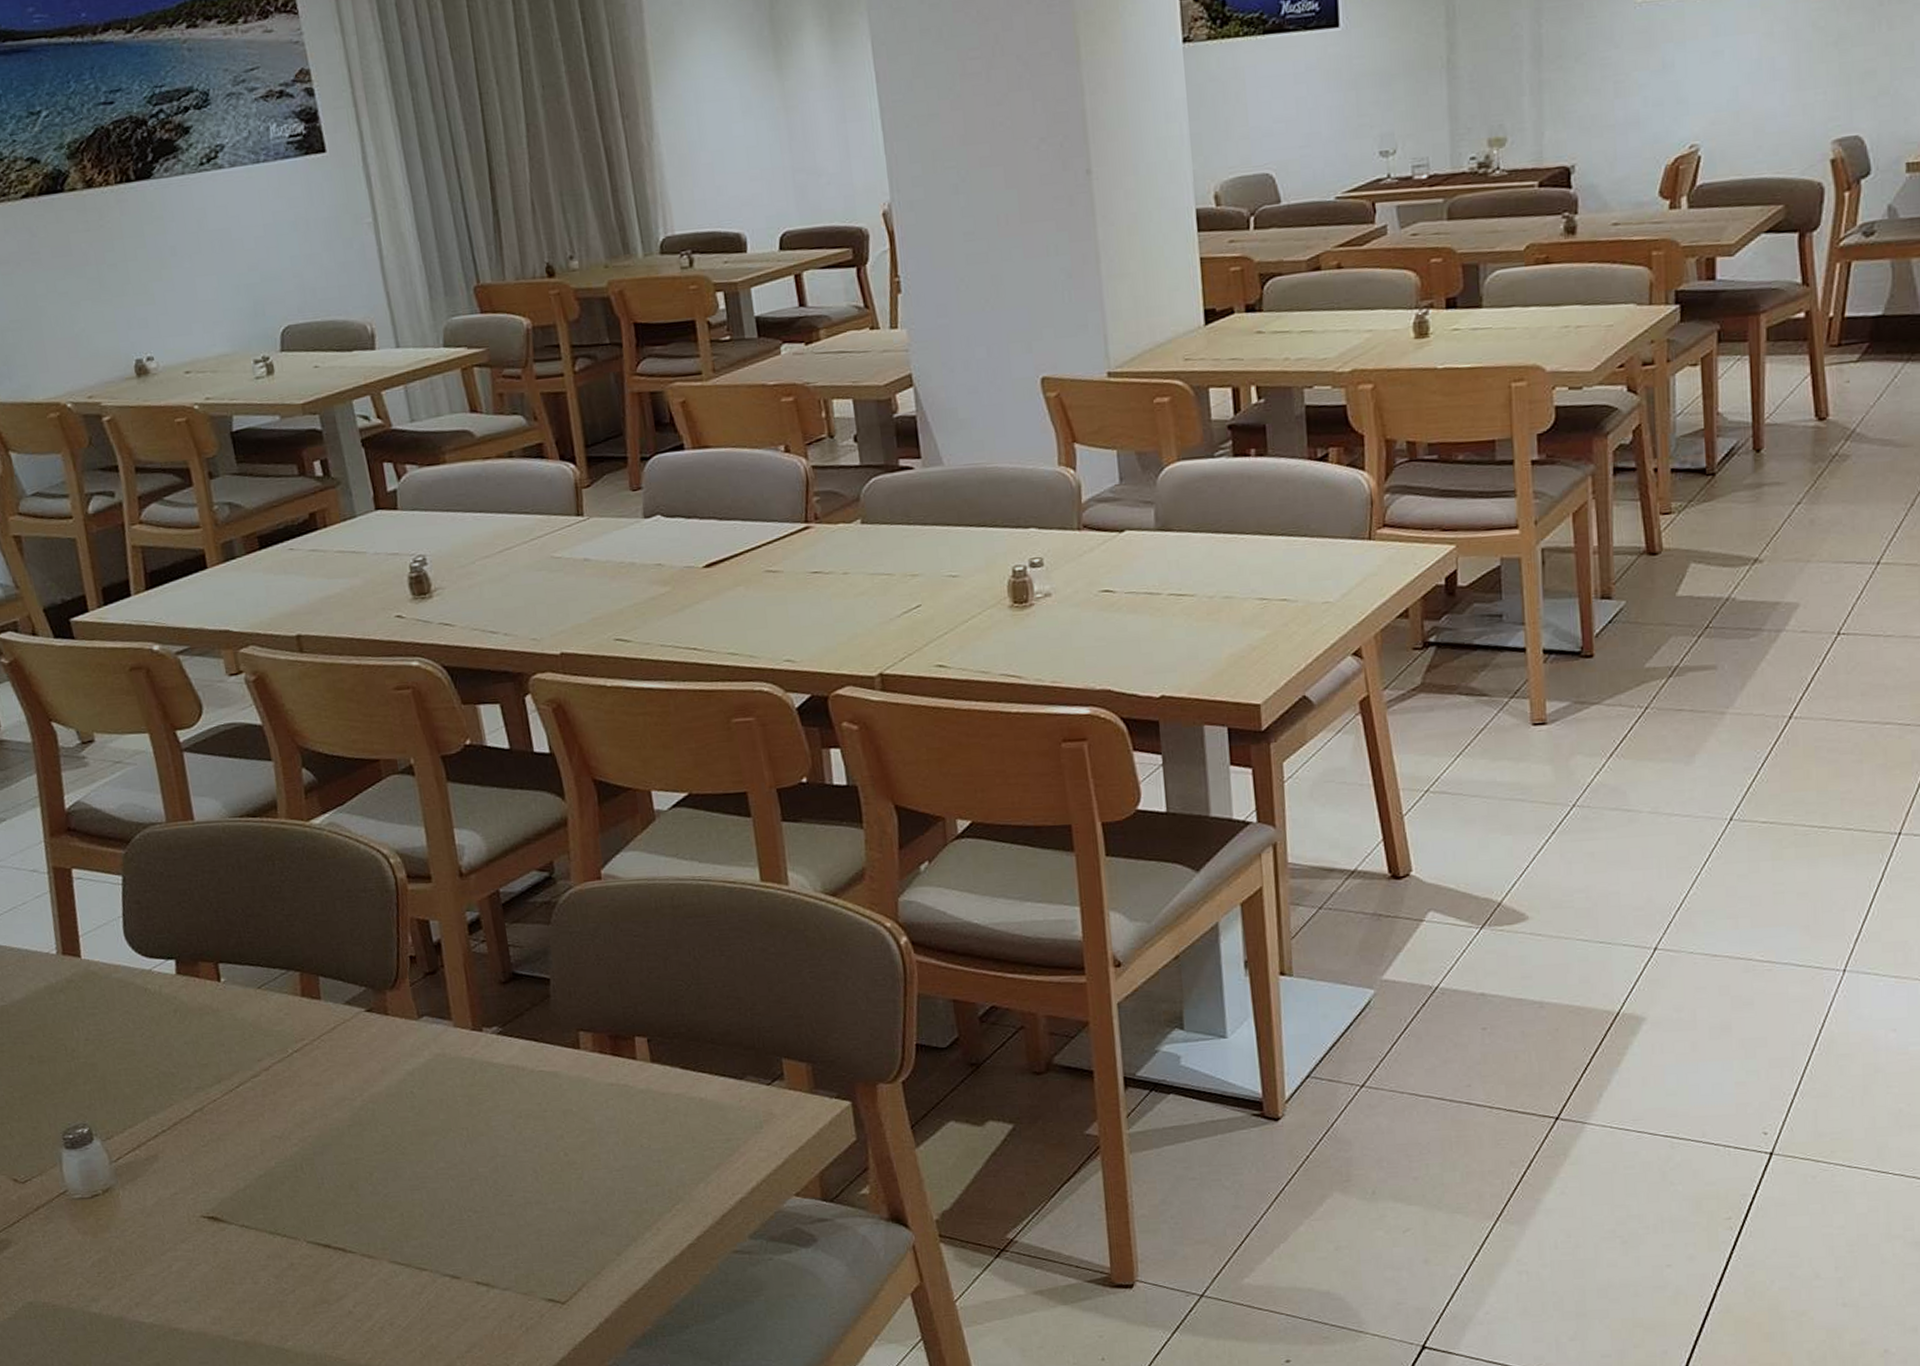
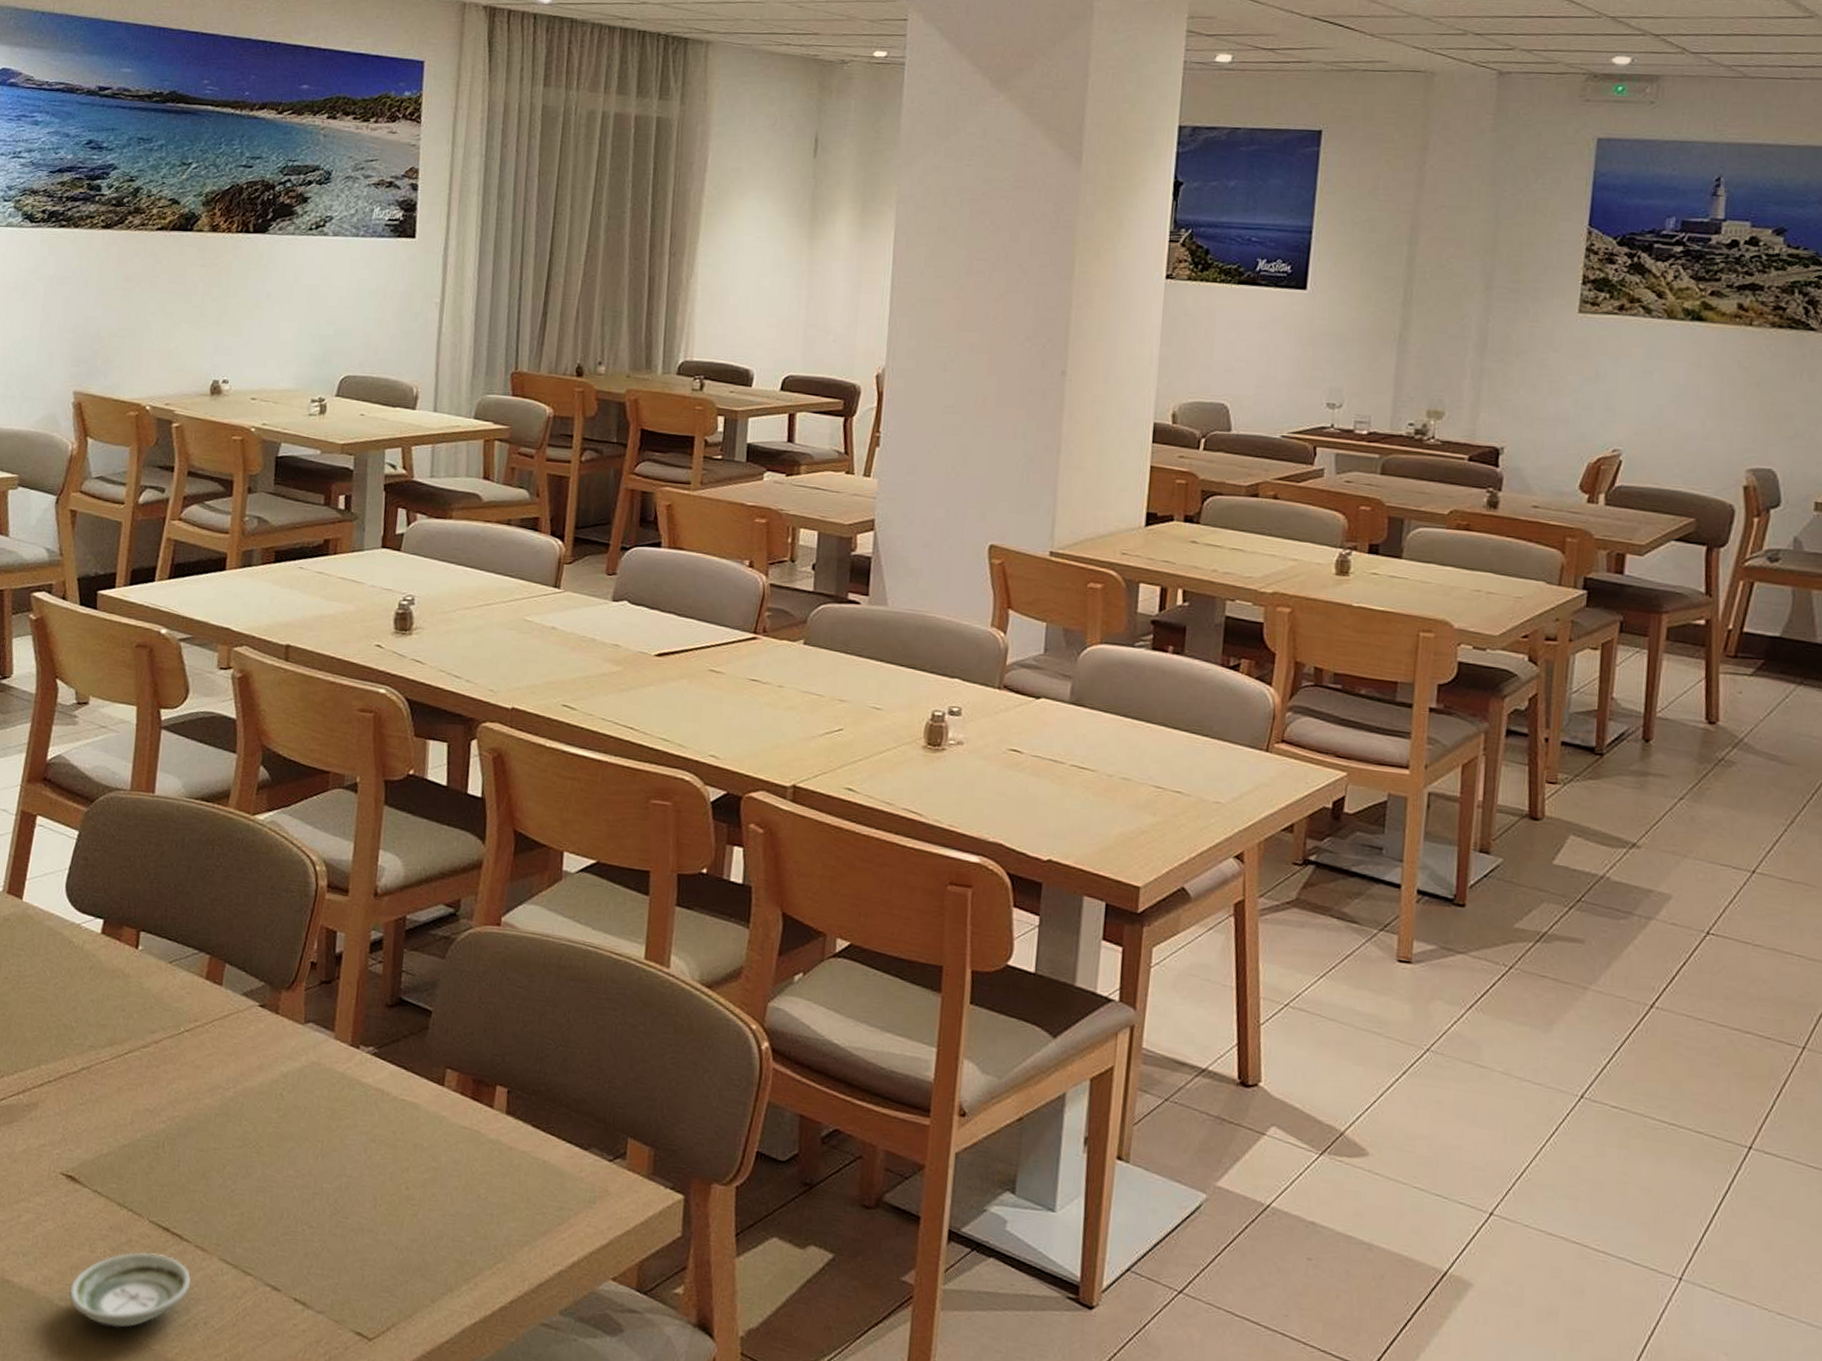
saucer: none [241,1270,366,1348] -> present [68,1251,191,1328]

